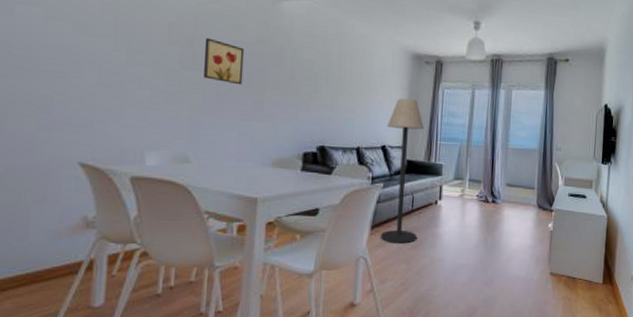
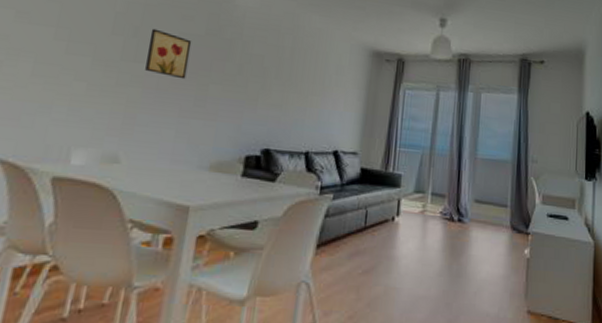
floor lamp: present [381,98,424,244] -> none [327,98,382,268]

